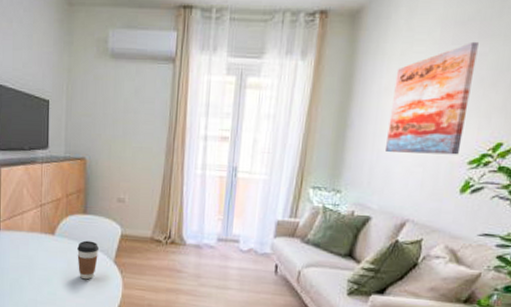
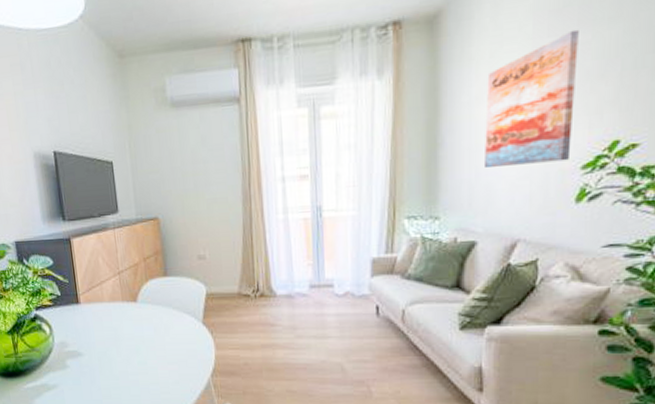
coffee cup: present [77,240,100,280] -> none [162,304,186,345]

